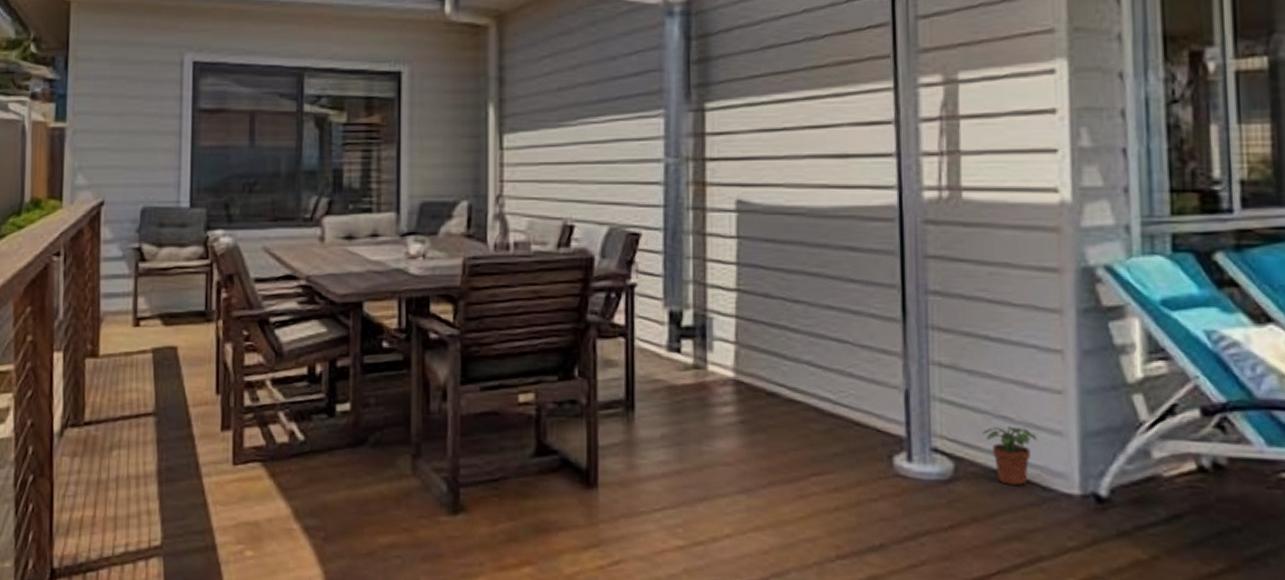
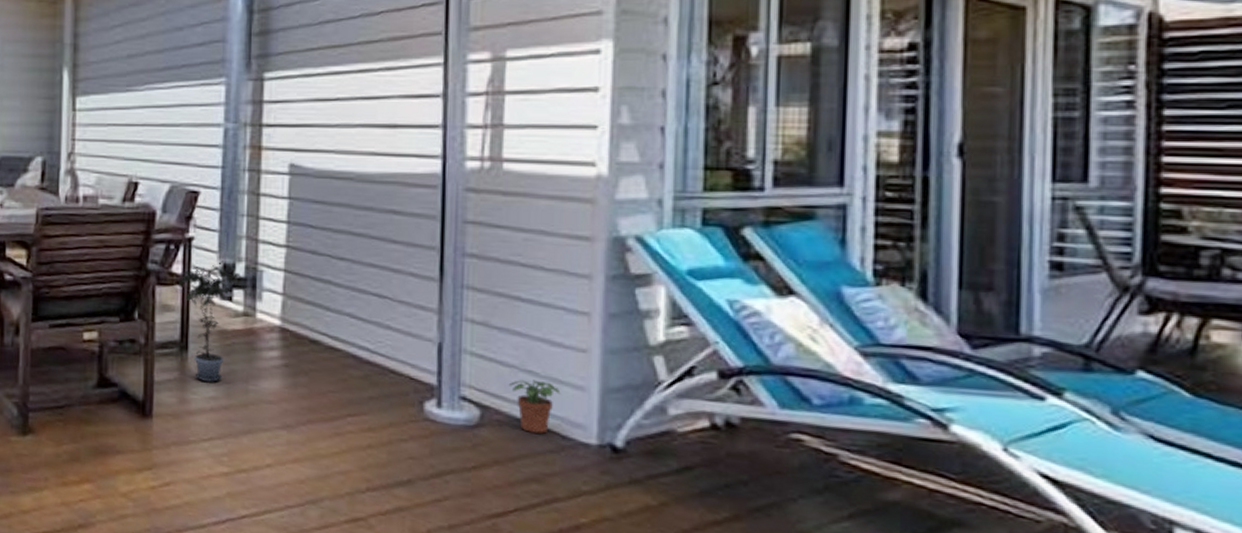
potted plant: none [622,308,693,444] -> present [179,260,244,382]

